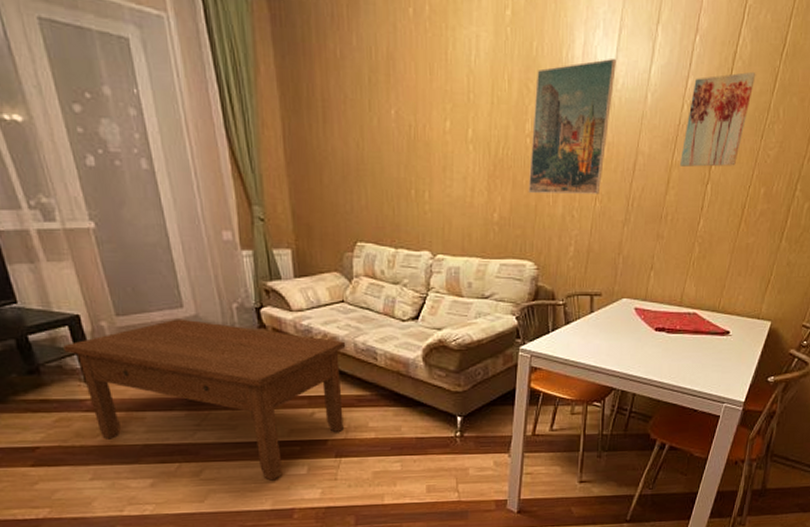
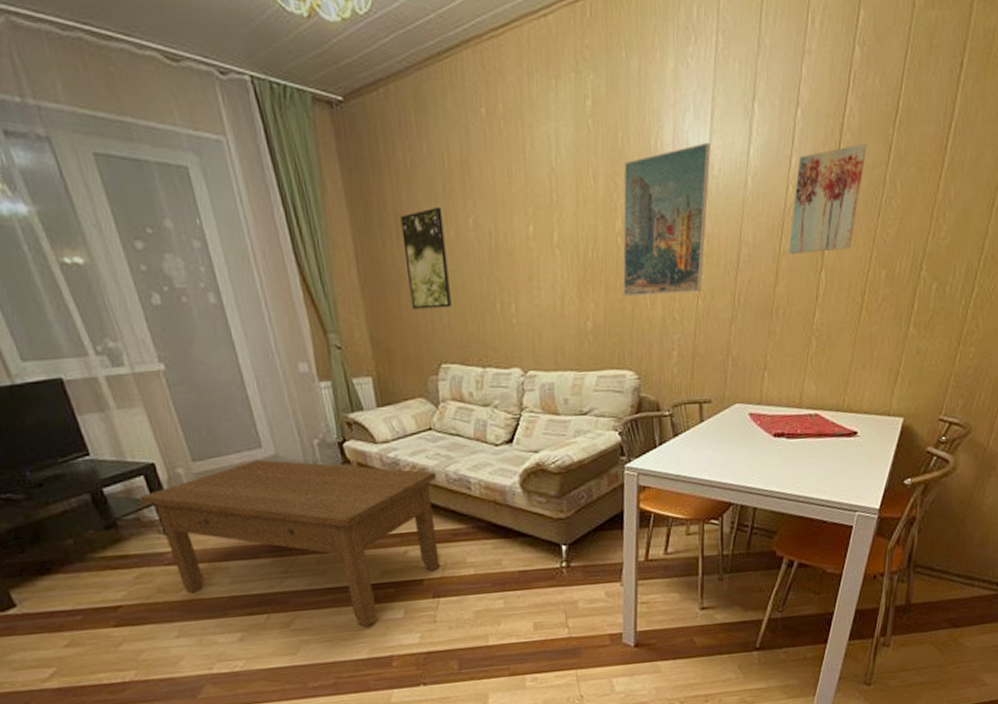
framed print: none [327,96,370,191] -> present [400,206,452,310]

